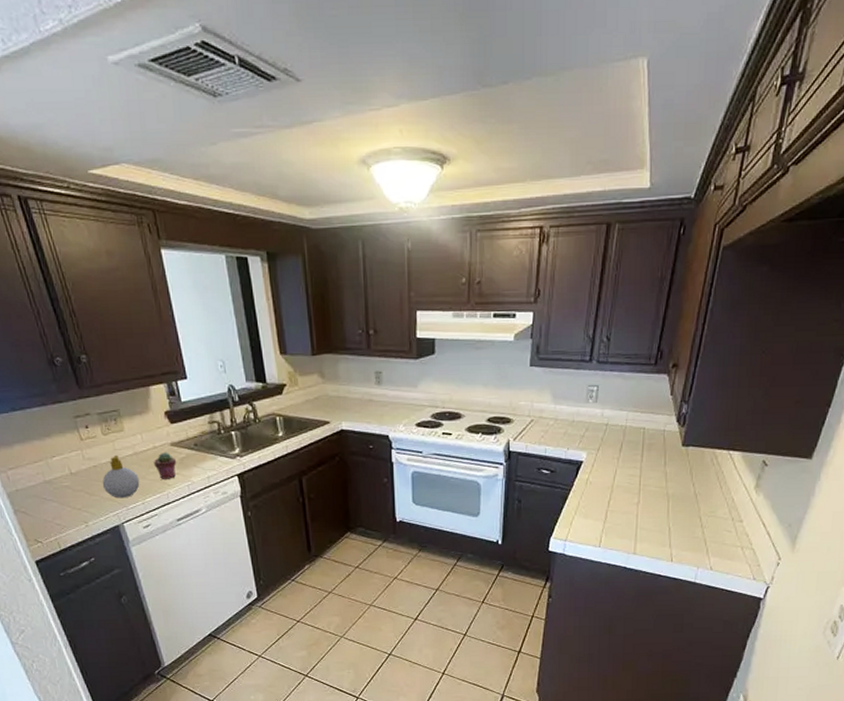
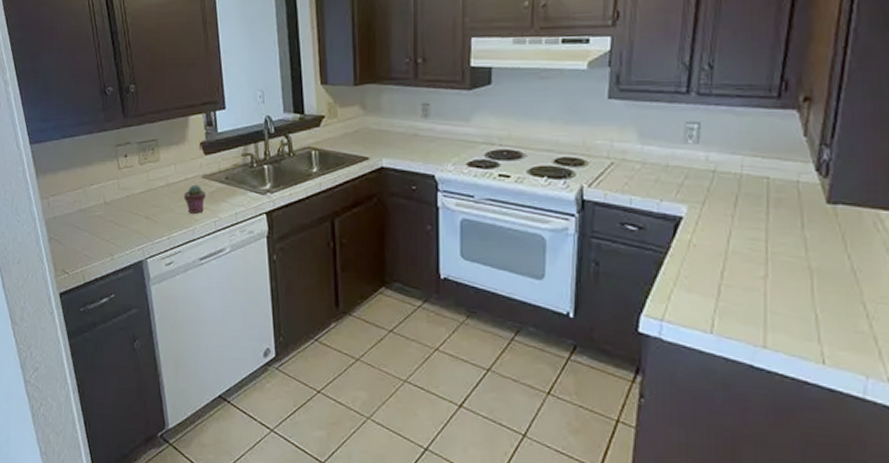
soap bottle: present [102,454,140,499] -> none [132,185,168,232]

